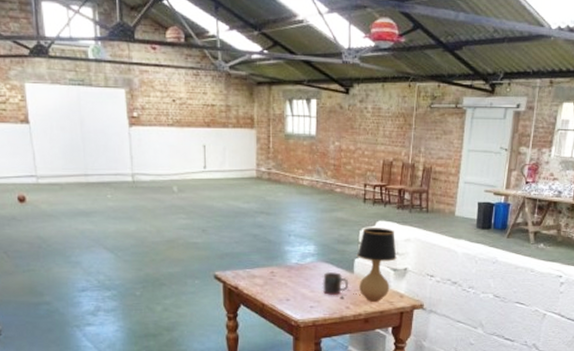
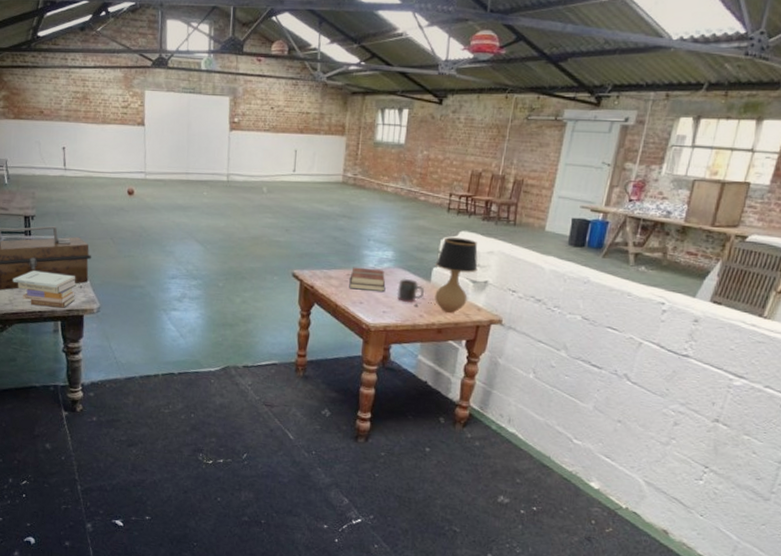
books: none [274,264,311,288] -> present [349,267,386,293]

